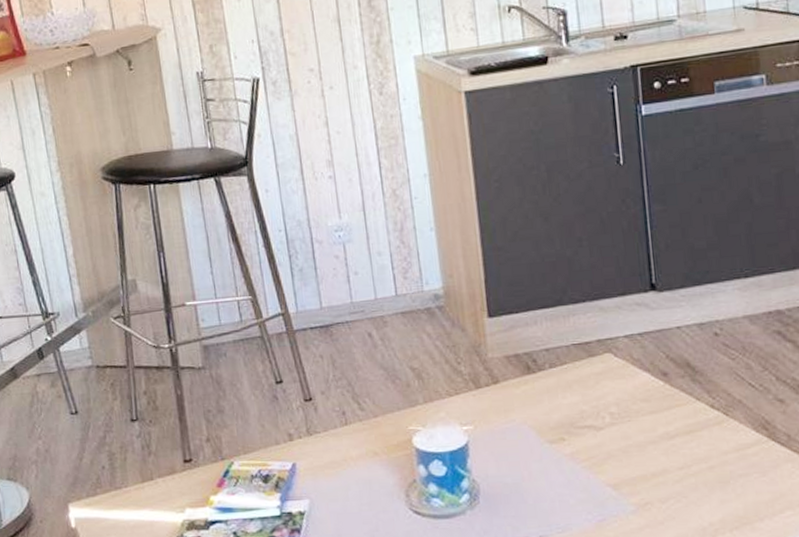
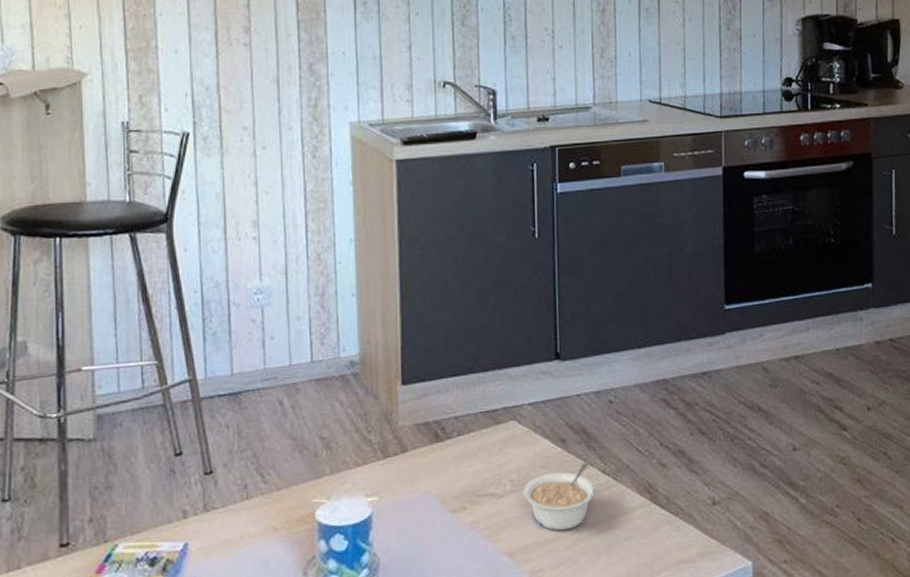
legume: none [623,397,704,465] -> present [523,463,595,531]

